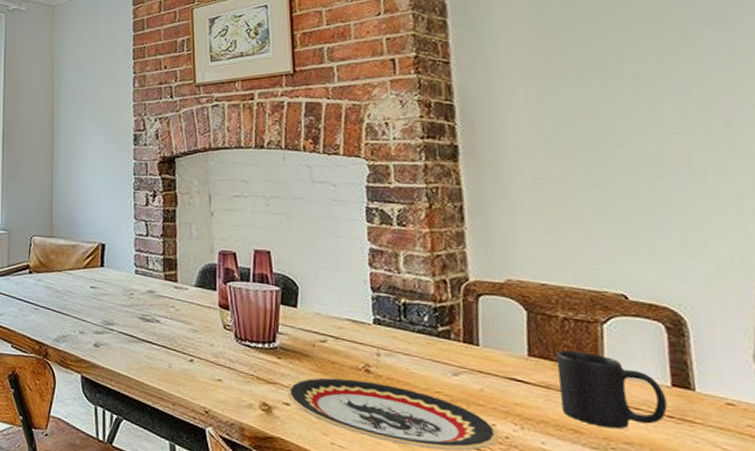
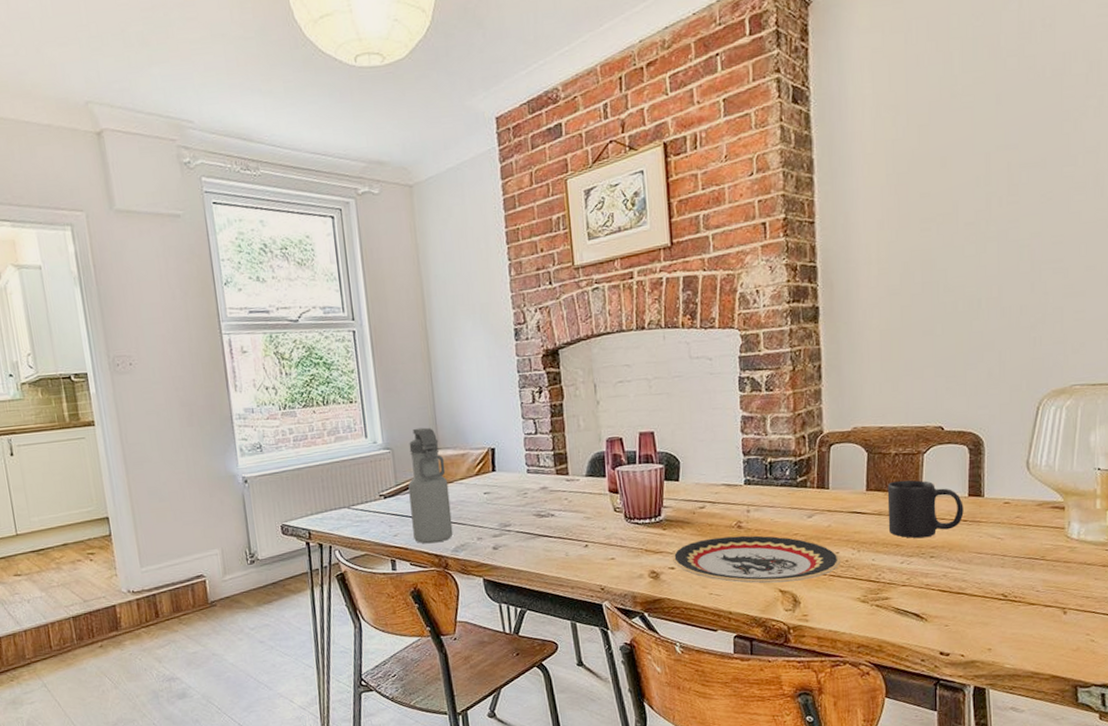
water bottle: none [18,214,57,330] -> present [408,427,453,544]

